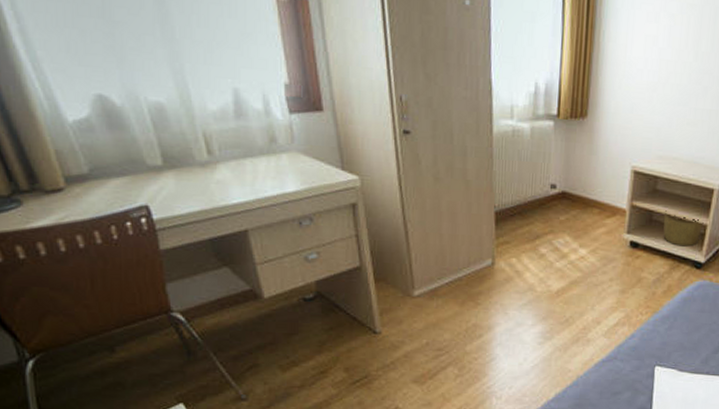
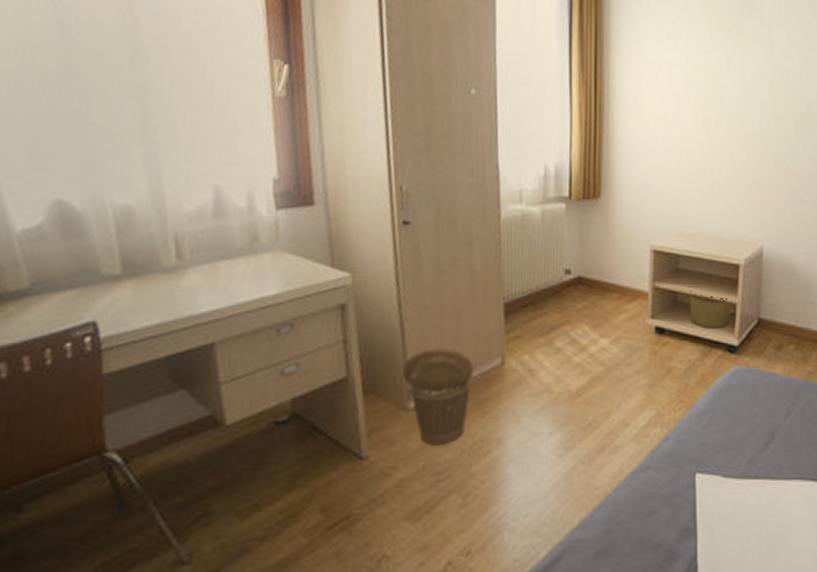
laundry basket: none [406,247,469,328] -> present [401,348,474,446]

